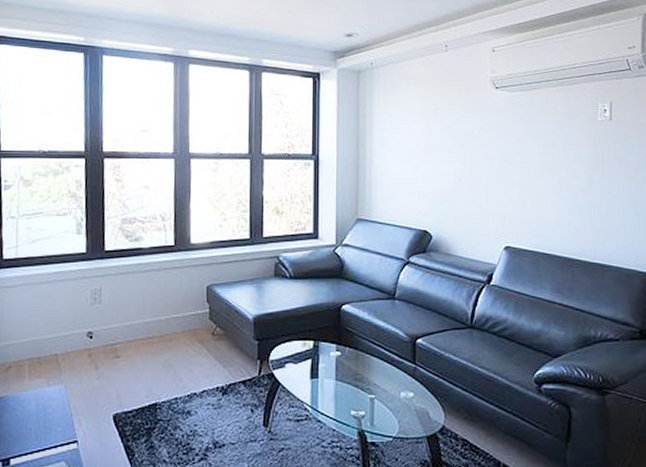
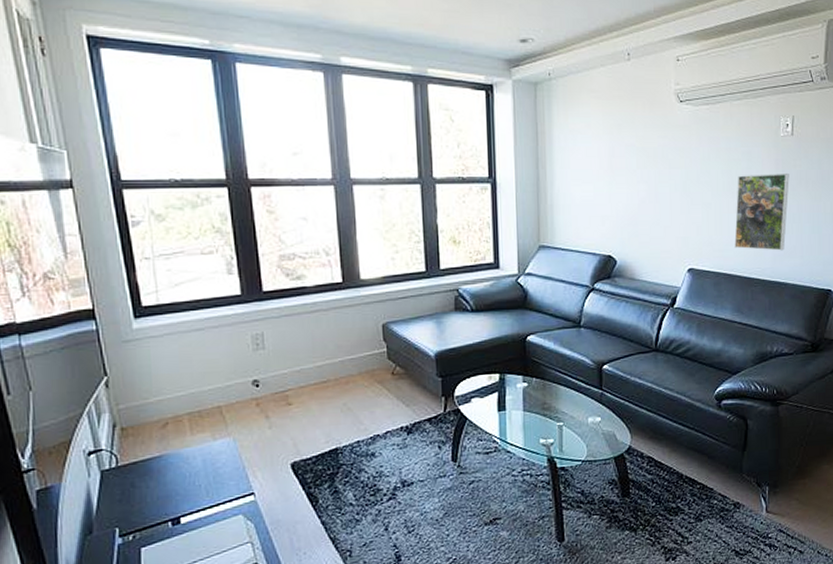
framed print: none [552,156,609,233] -> present [734,174,789,251]

